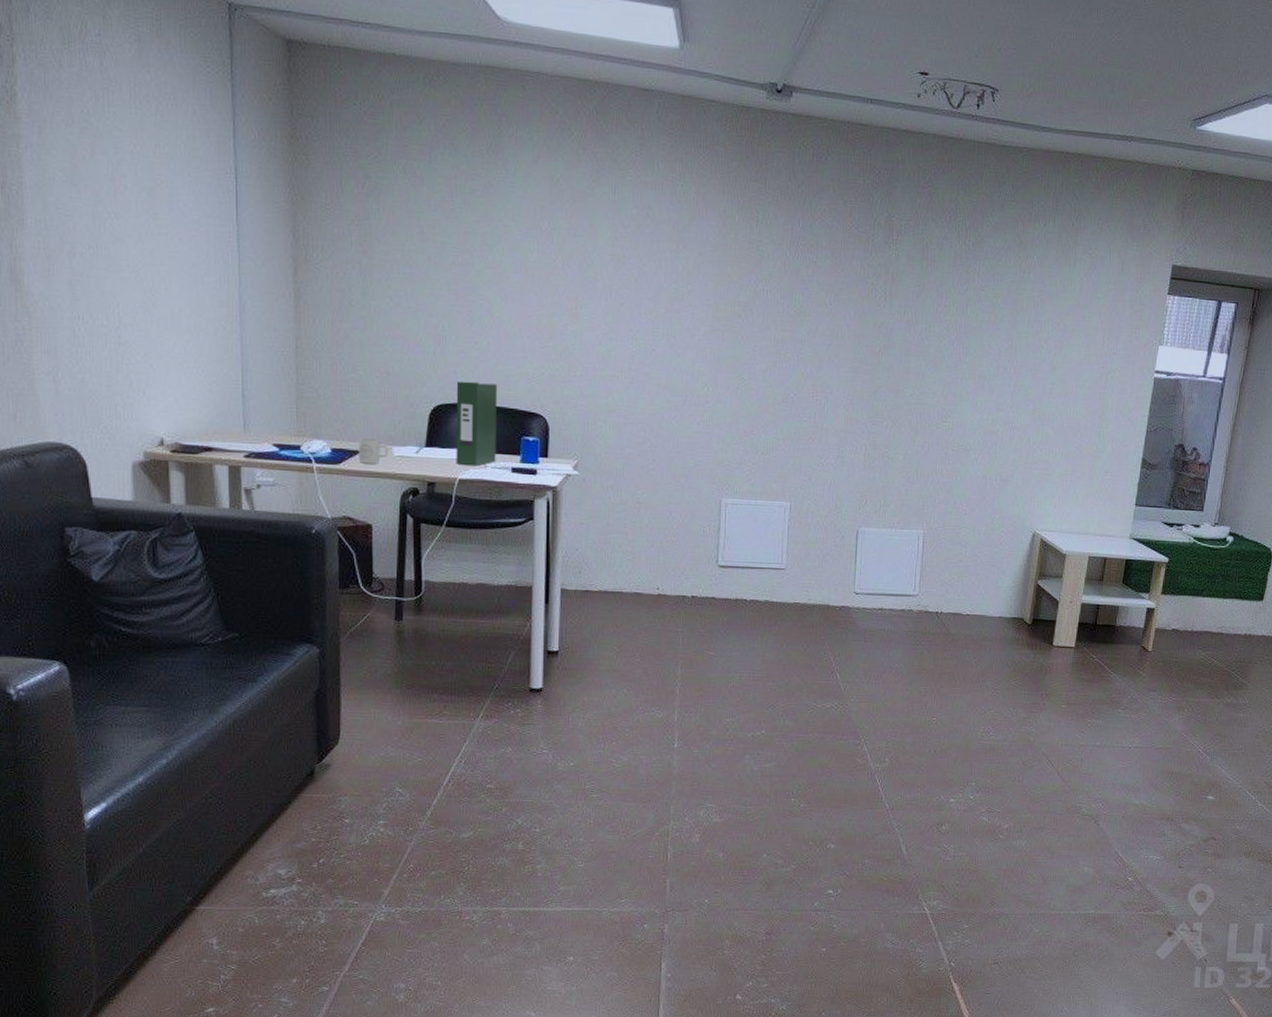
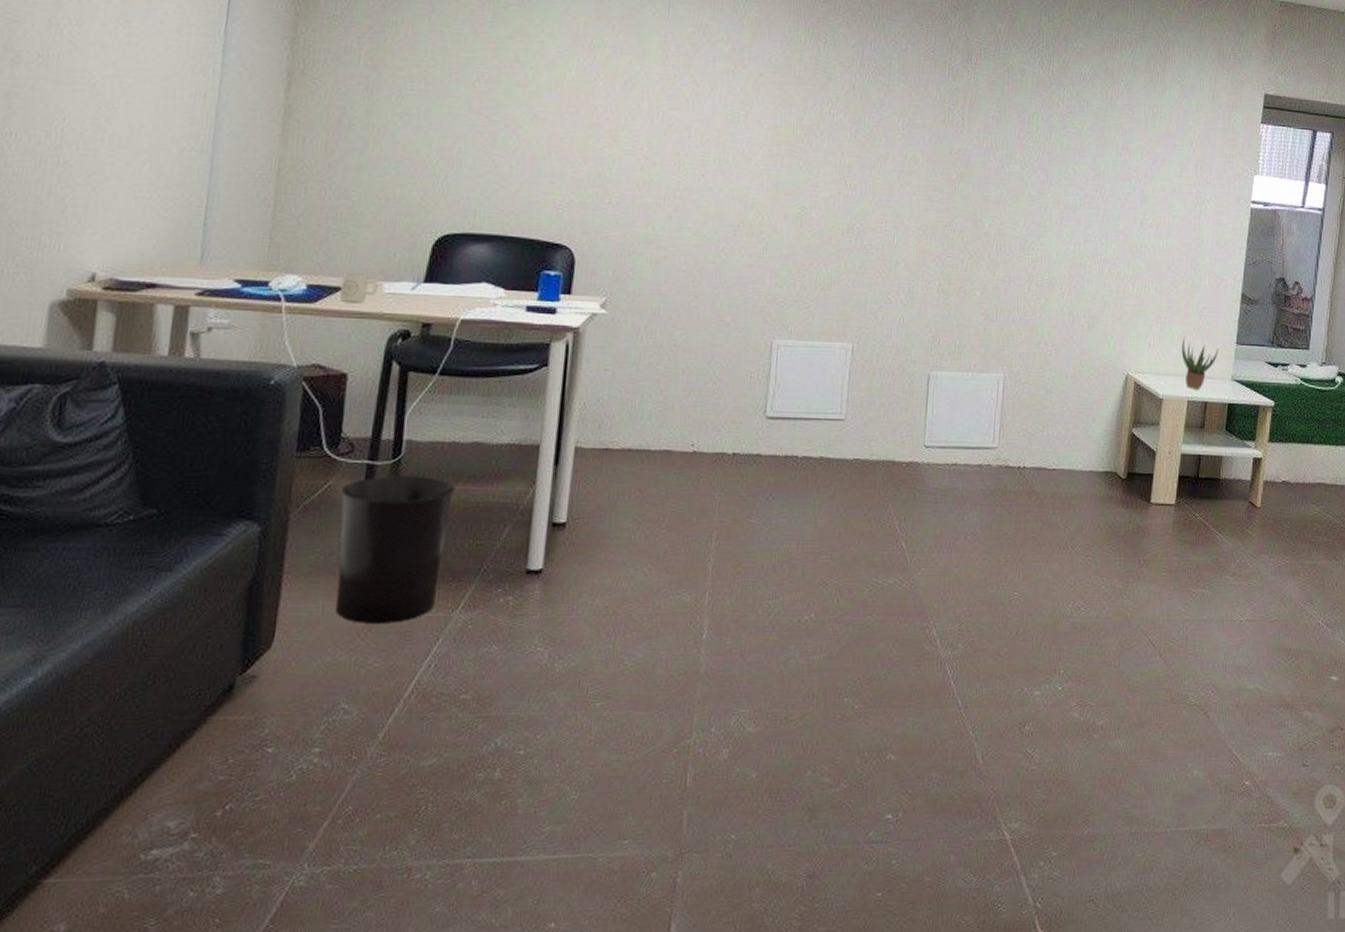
waste bin: none [377,610,467,727] -> present [334,476,456,623]
binder: present [456,381,497,466] -> none [459,208,517,305]
potted plant: none [1084,498,1119,547] -> present [1181,336,1219,390]

